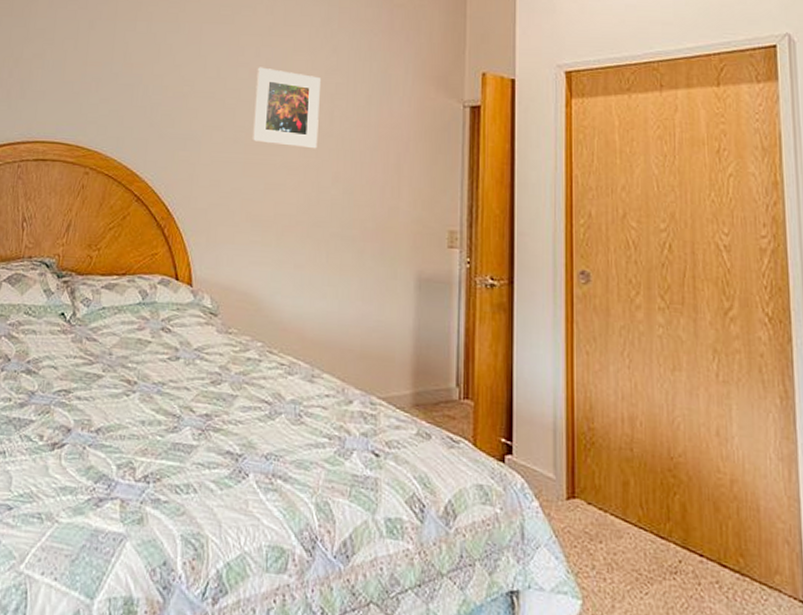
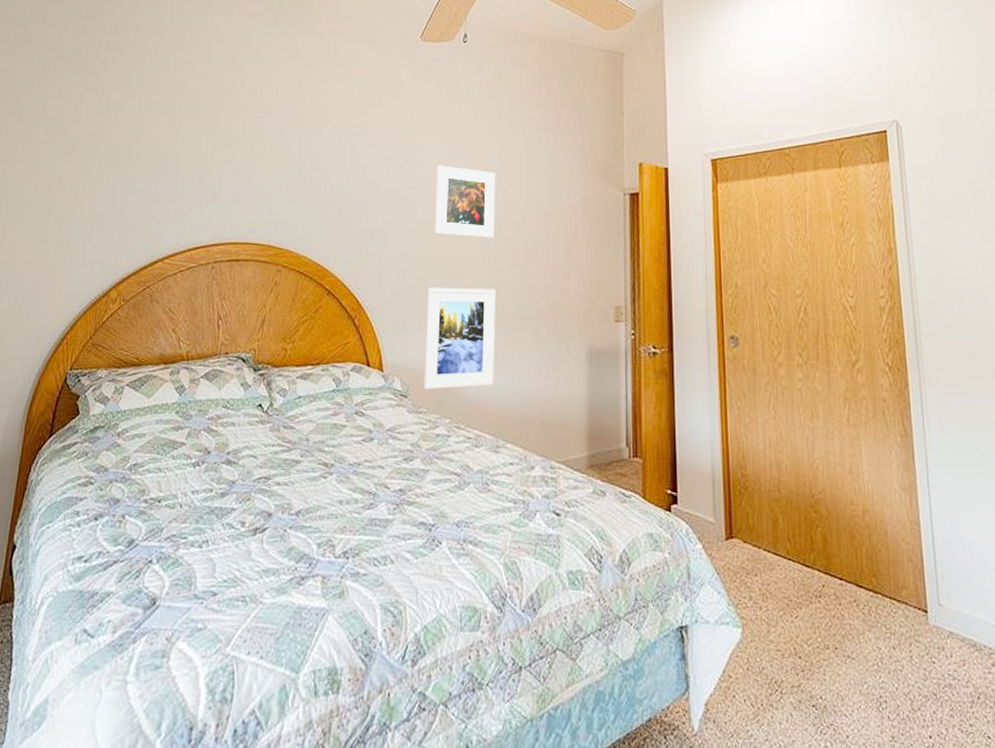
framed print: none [235,198,316,310] -> present [423,287,495,390]

